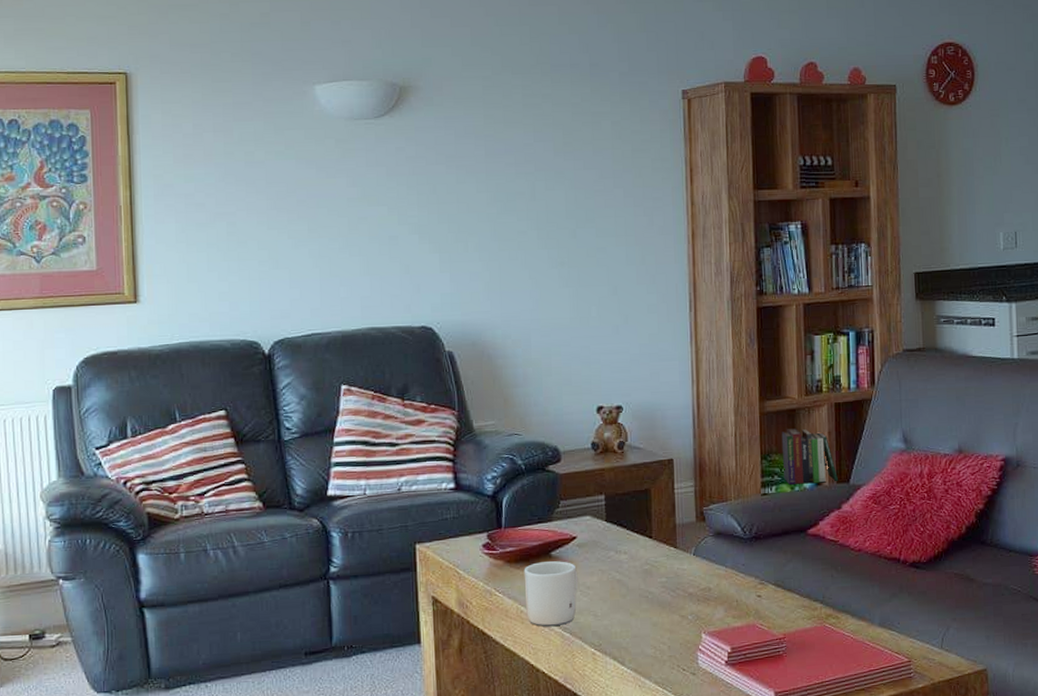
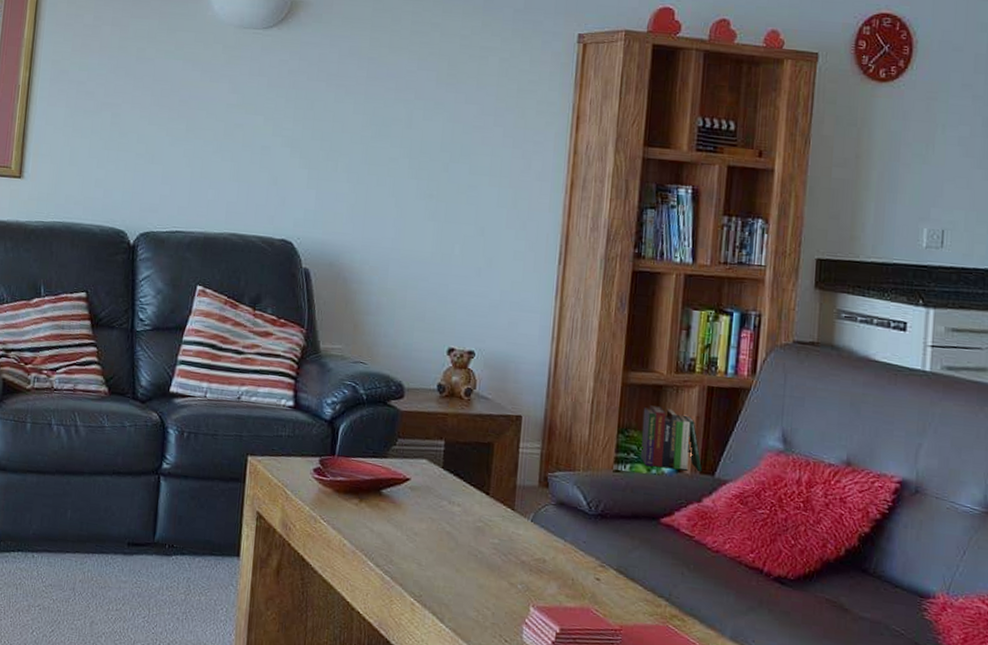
mug: present [524,561,579,627] -> none [349,497,407,568]

